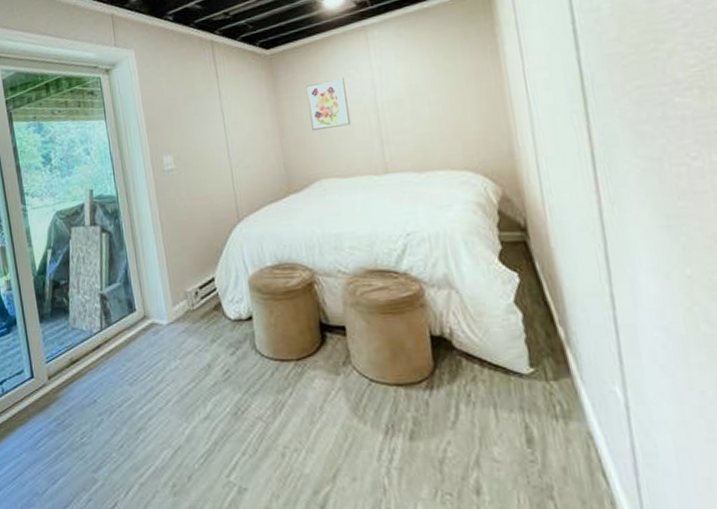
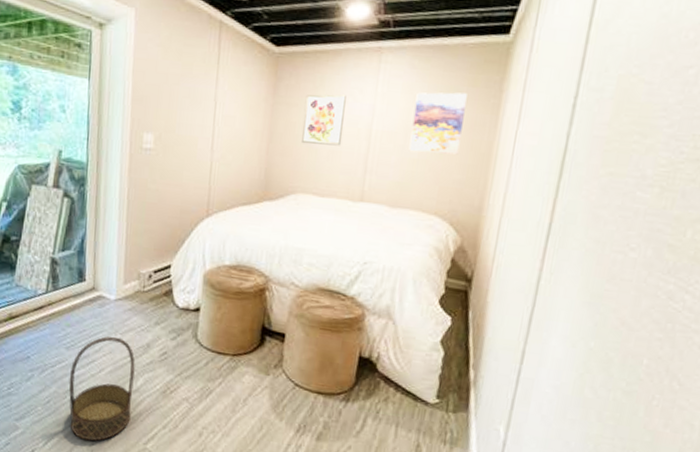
basket: none [137,363,208,483] -> present [69,336,135,441]
wall art: none [411,46,471,114] -> present [409,92,467,155]

